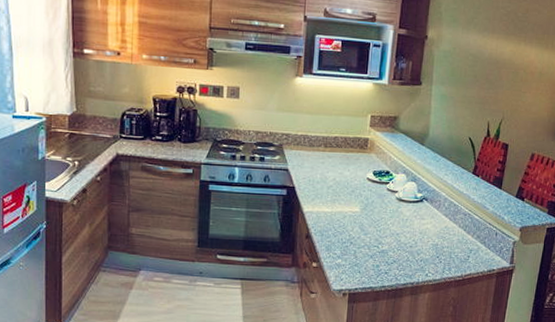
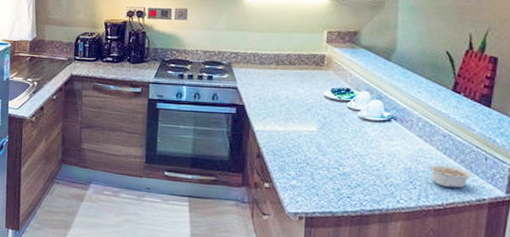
legume: none [452,240,486,262] -> present [429,164,473,189]

